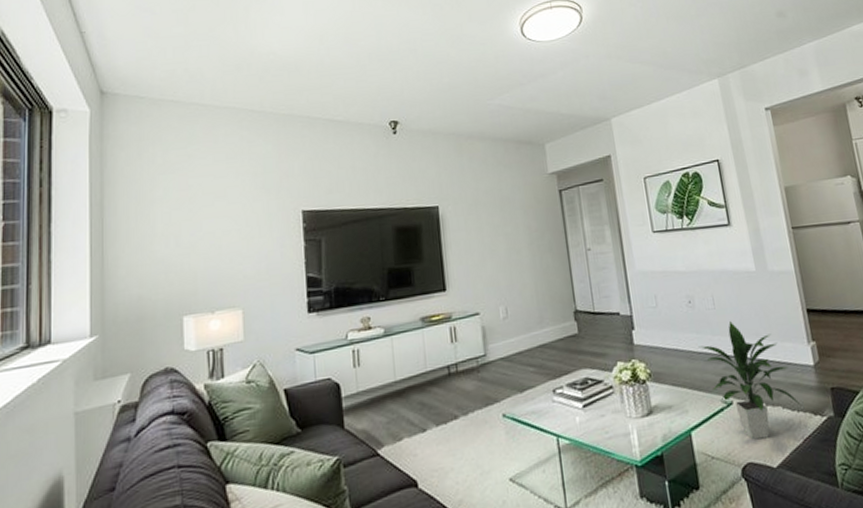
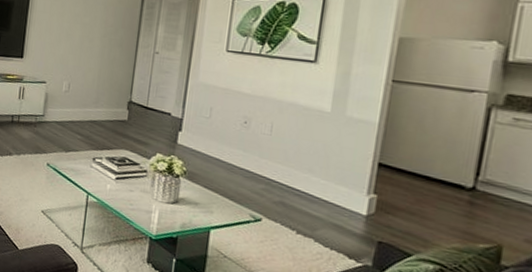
indoor plant: present [698,321,801,440] -> none [241,151,337,260]

